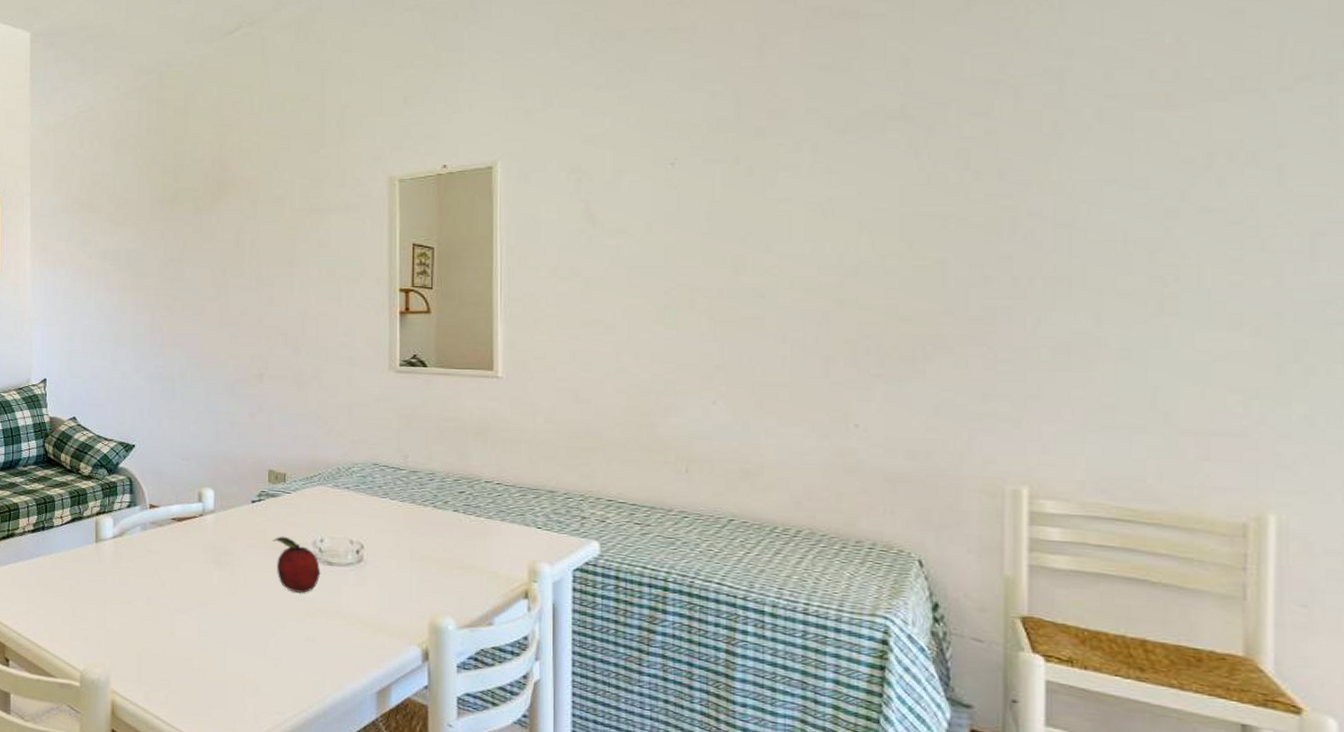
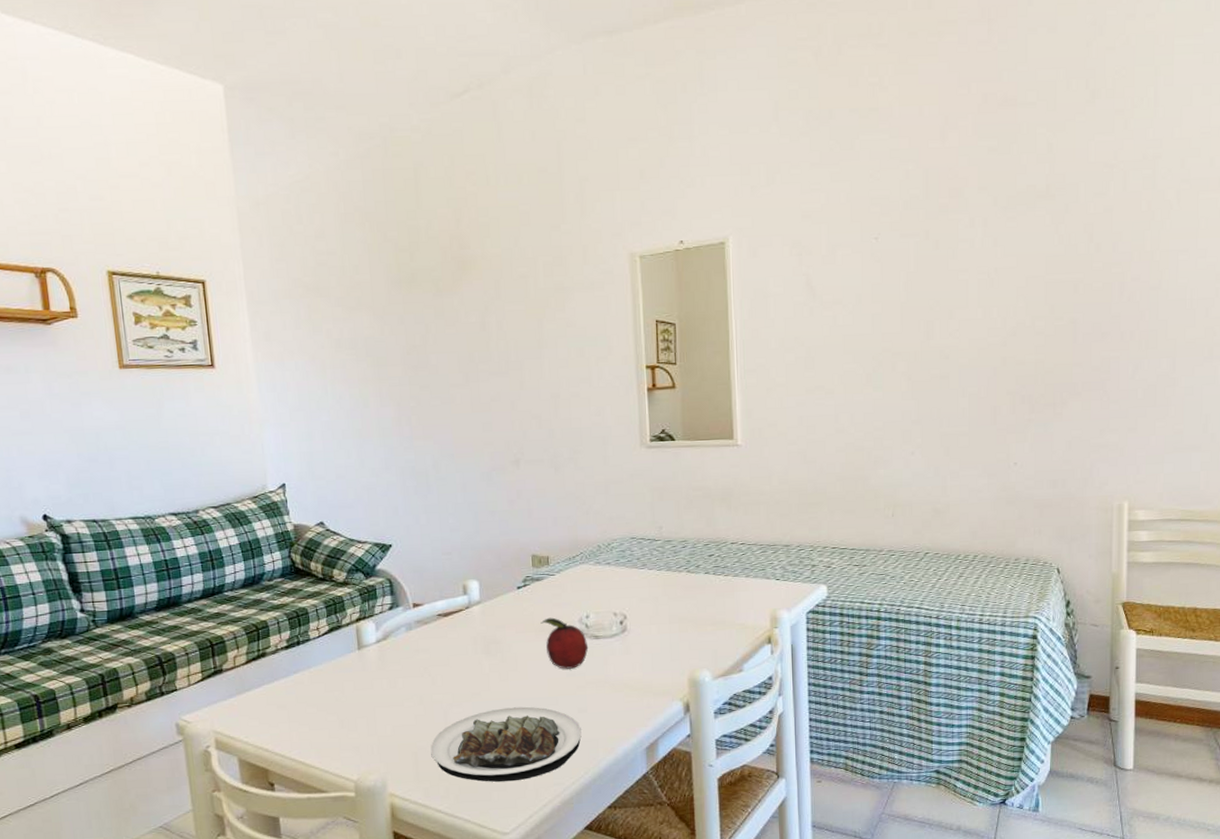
plate: none [154,622,308,702] -> present [430,706,582,782]

